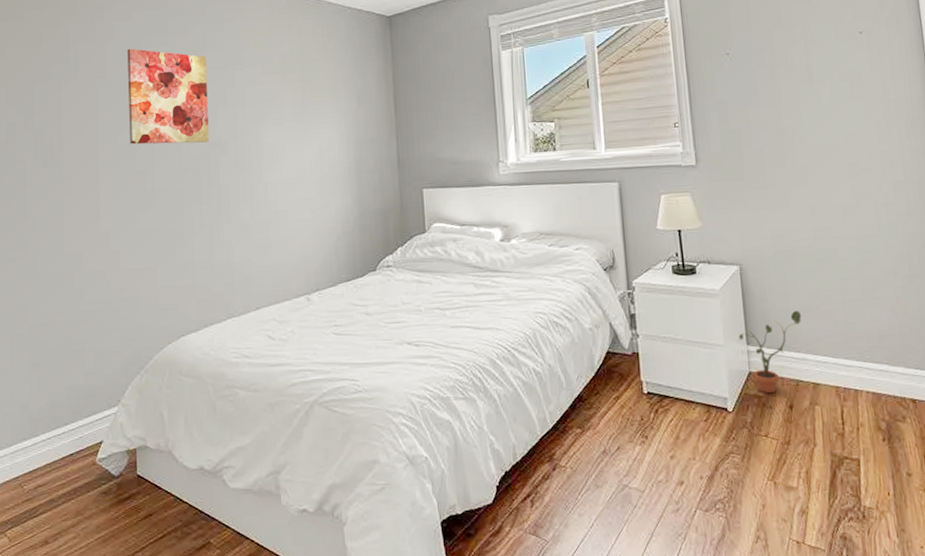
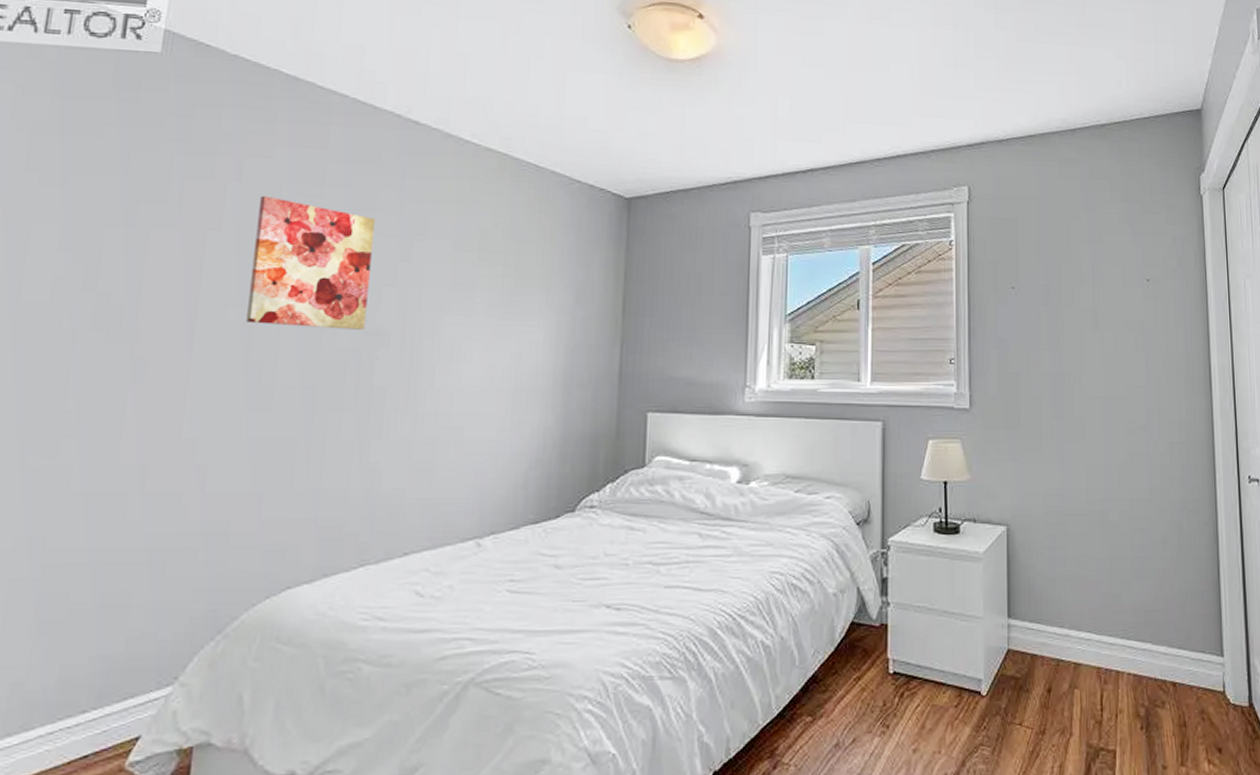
potted plant: present [739,310,802,394] -> none [1000,579,1068,675]

